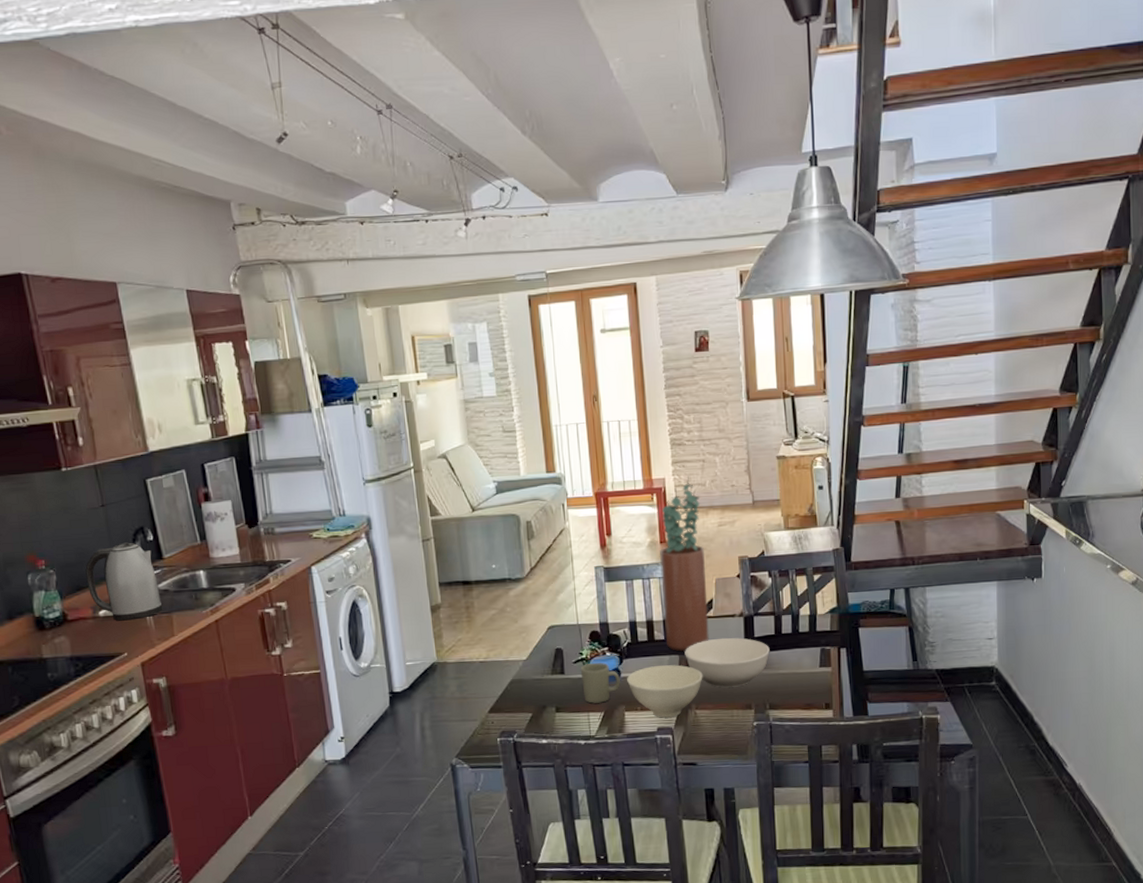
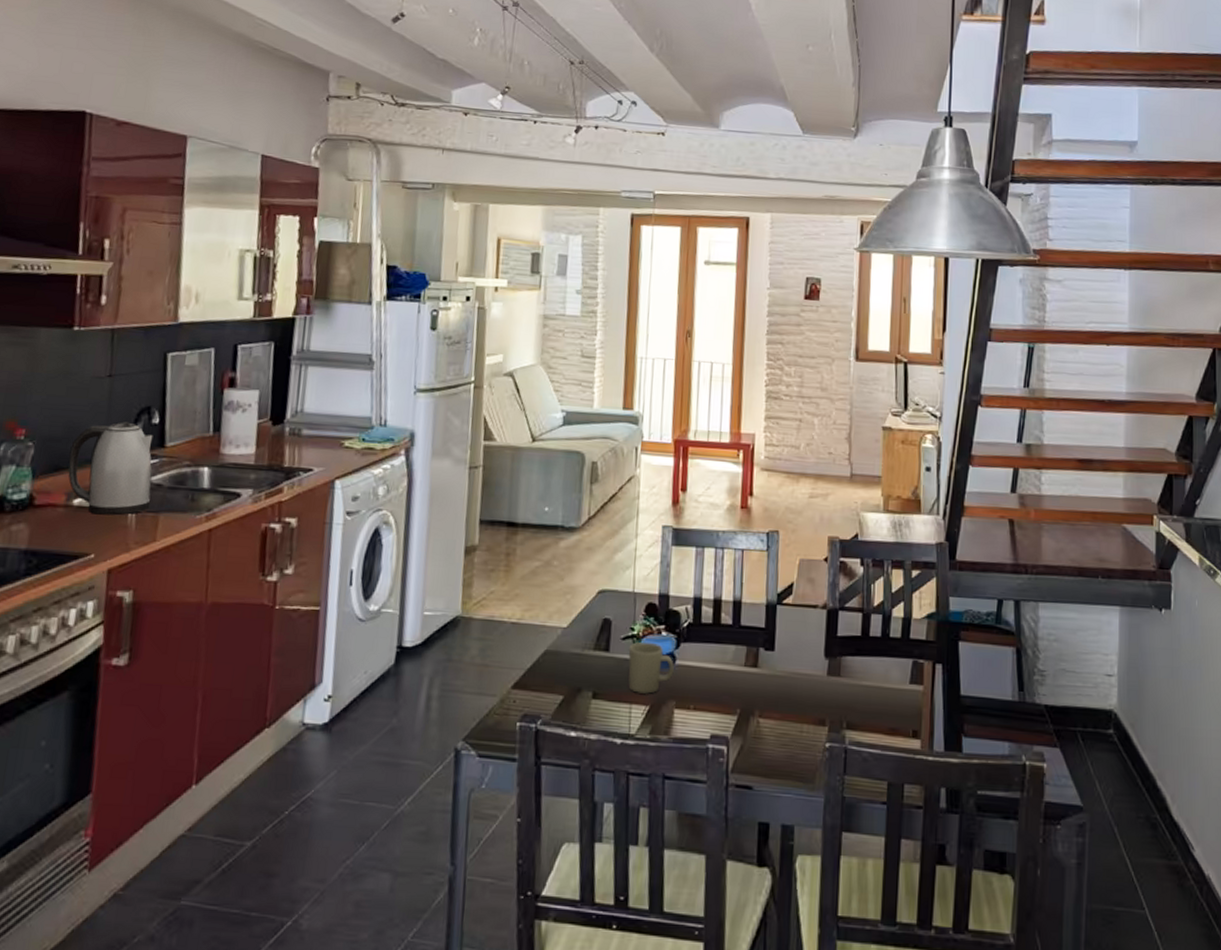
bowl: present [627,665,703,718] -> none [682,656,772,724]
vase: present [659,476,709,652] -> none [733,435,792,643]
bowl: present [684,637,770,688] -> none [754,631,854,695]

